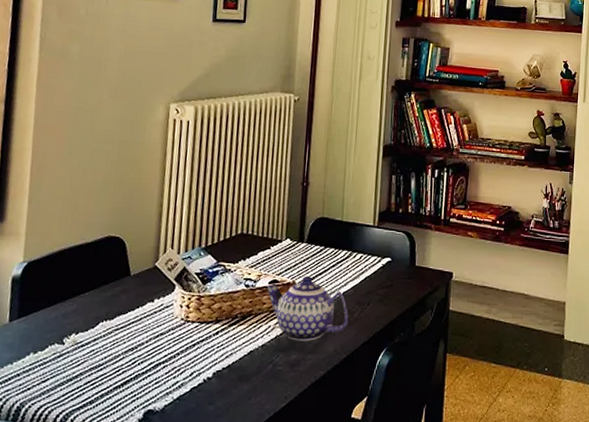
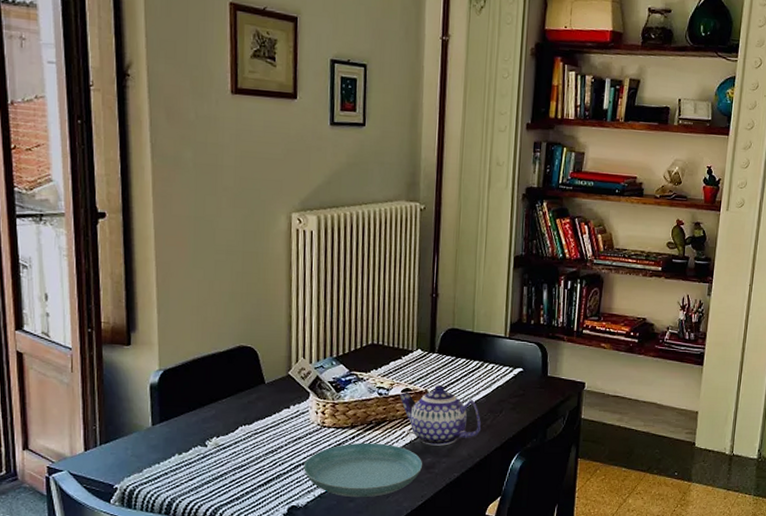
saucer: none [163,338,287,400] -> present [303,442,422,498]

